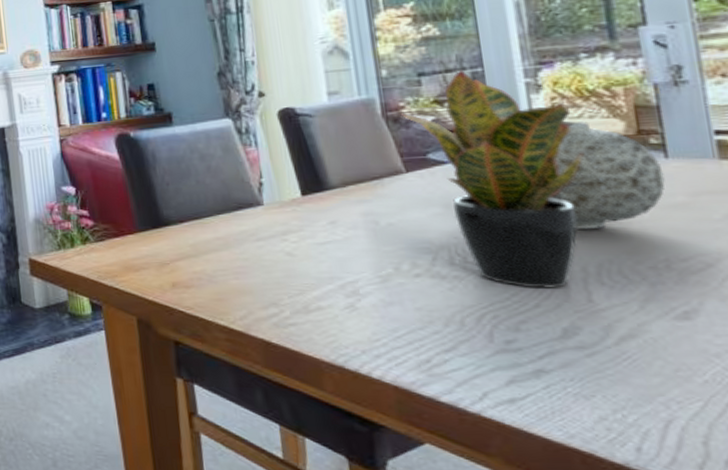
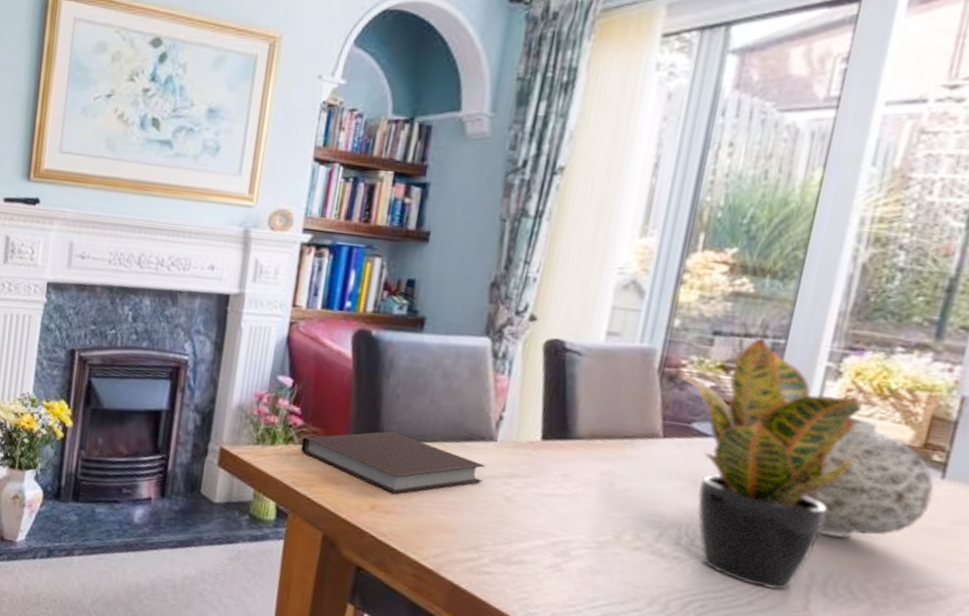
notebook: none [96,215,263,270] -> present [300,431,486,495]

